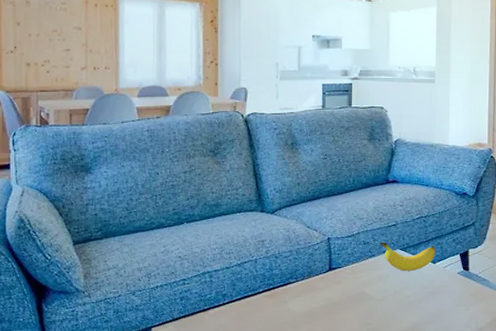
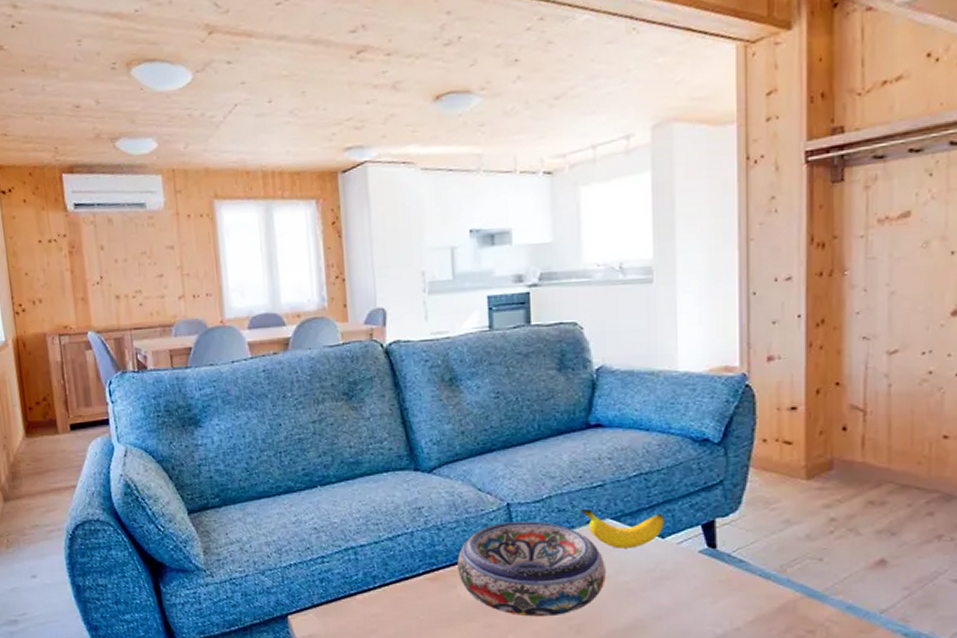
bowl: none [289,251,395,324] -> present [457,521,606,617]

